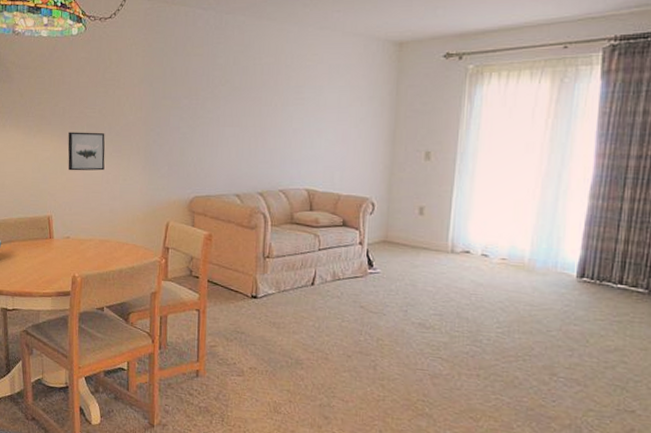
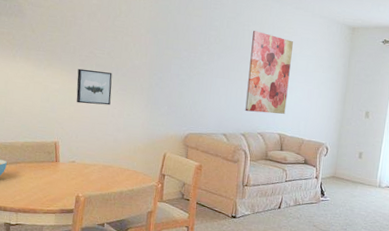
wall art: none [261,64,319,165] -> present [245,31,293,114]

